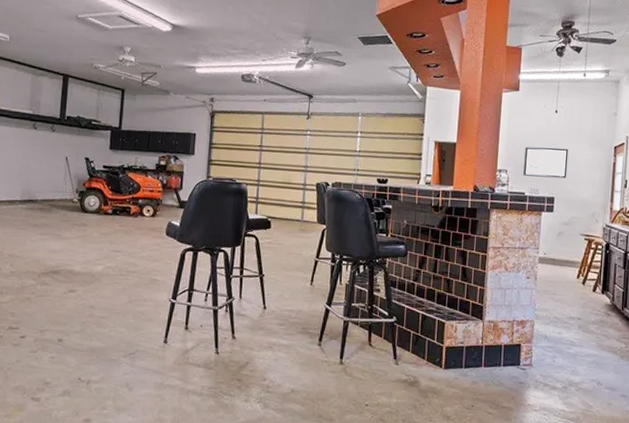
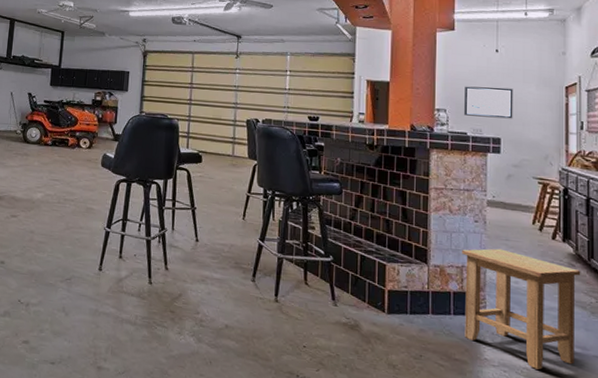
stool: none [512,302,615,411] -> present [462,248,581,370]

